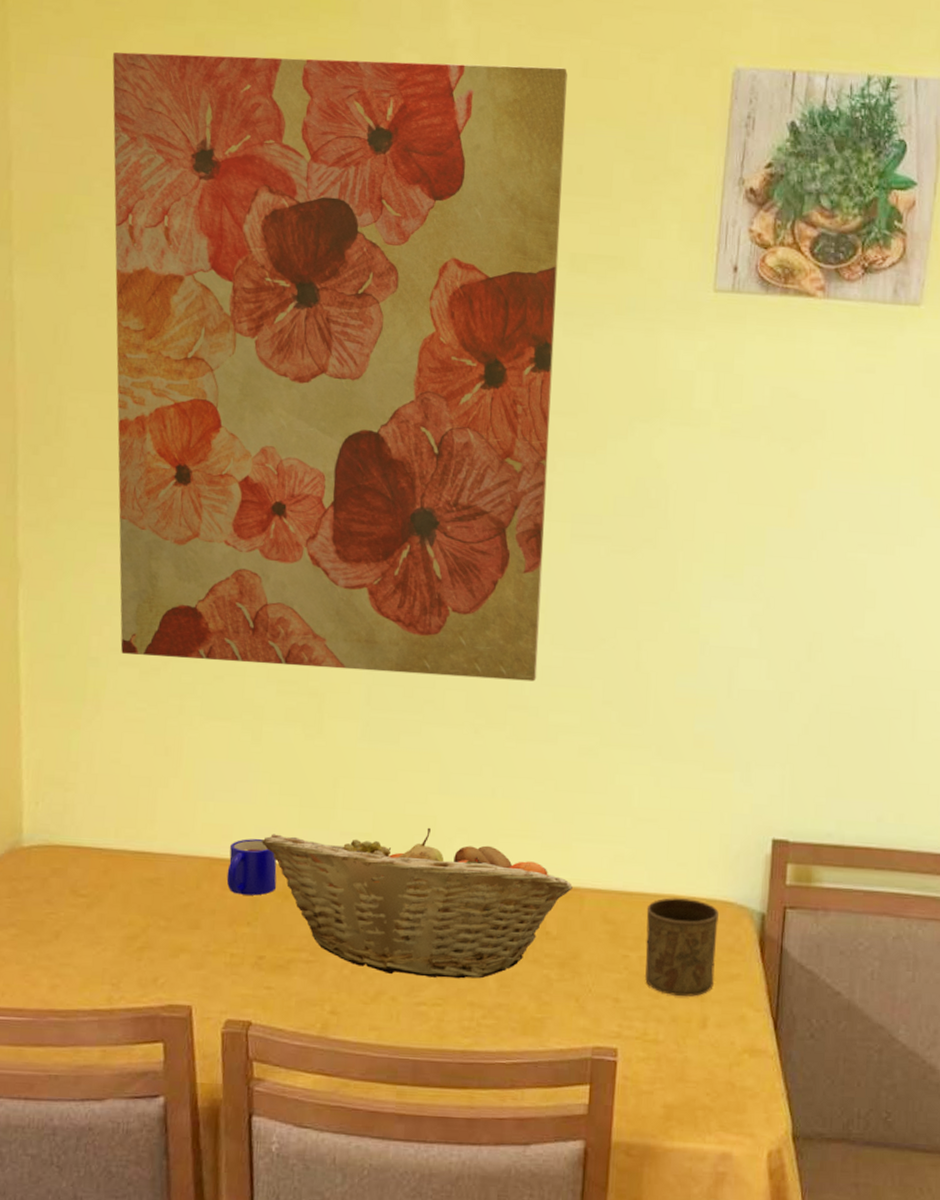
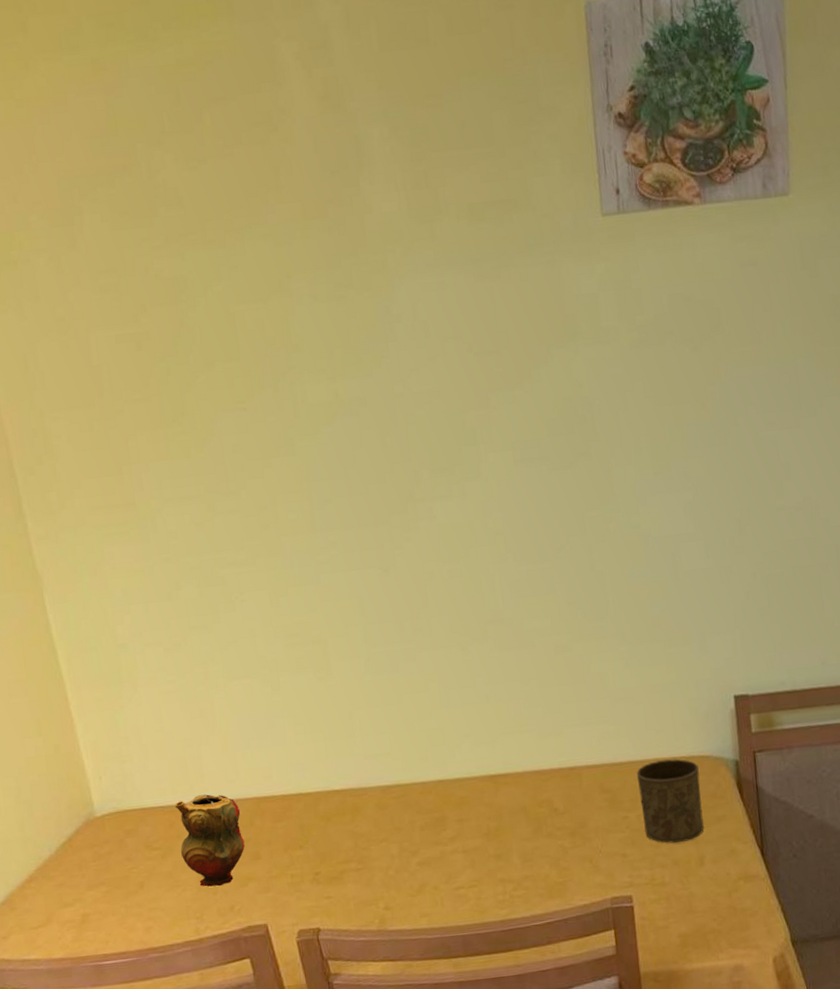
teapot: none [110,843,188,953] -> present [174,794,245,887]
wall art: present [112,52,568,682] -> none [21,29,507,636]
mug: present [226,838,277,896] -> none [272,773,319,825]
fruit basket: present [261,827,573,979] -> none [298,738,570,868]

